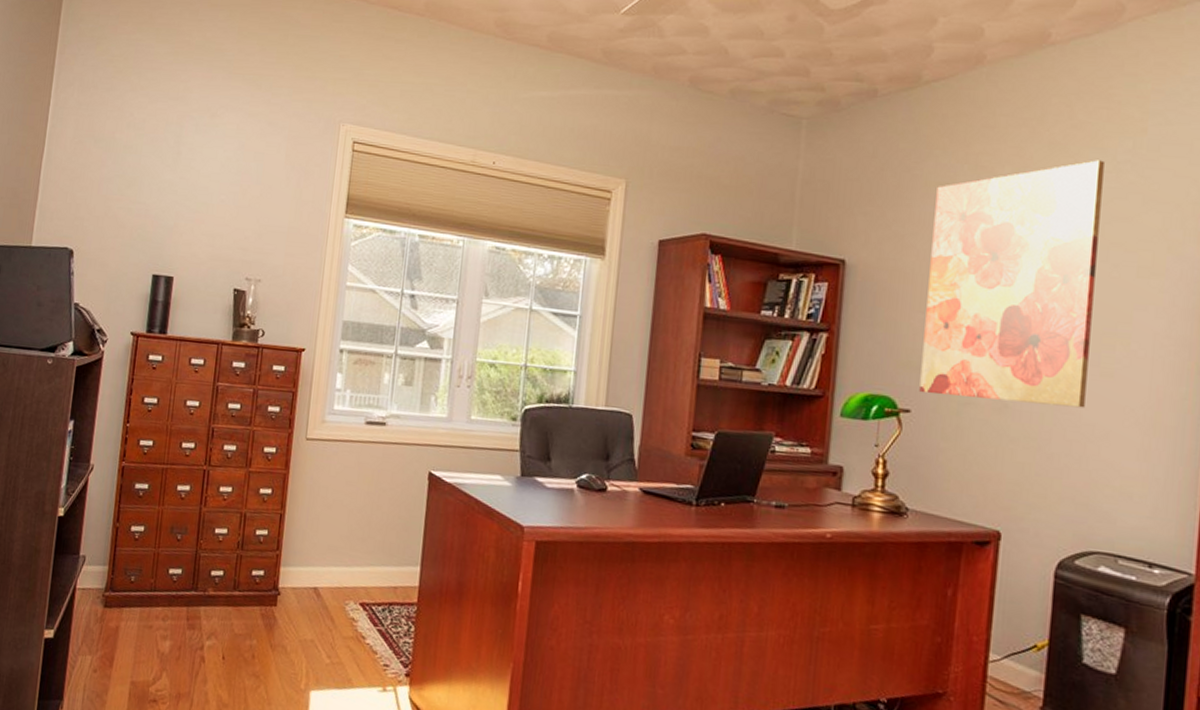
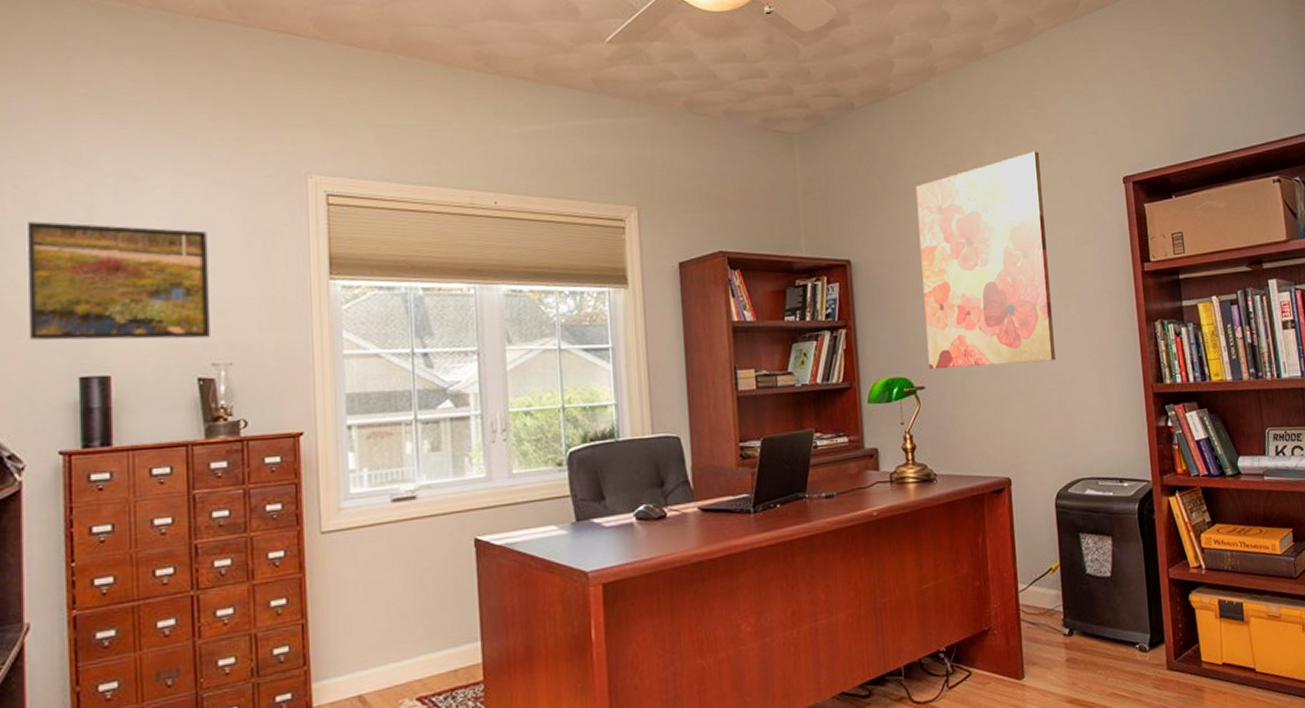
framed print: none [124,143,258,256] -> present [26,221,210,340]

